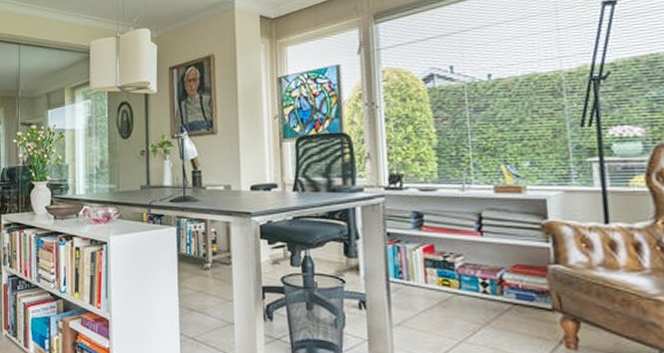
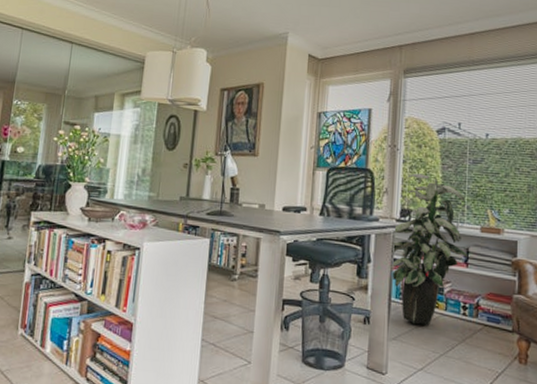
indoor plant: none [383,131,481,308] -> present [391,173,467,326]

